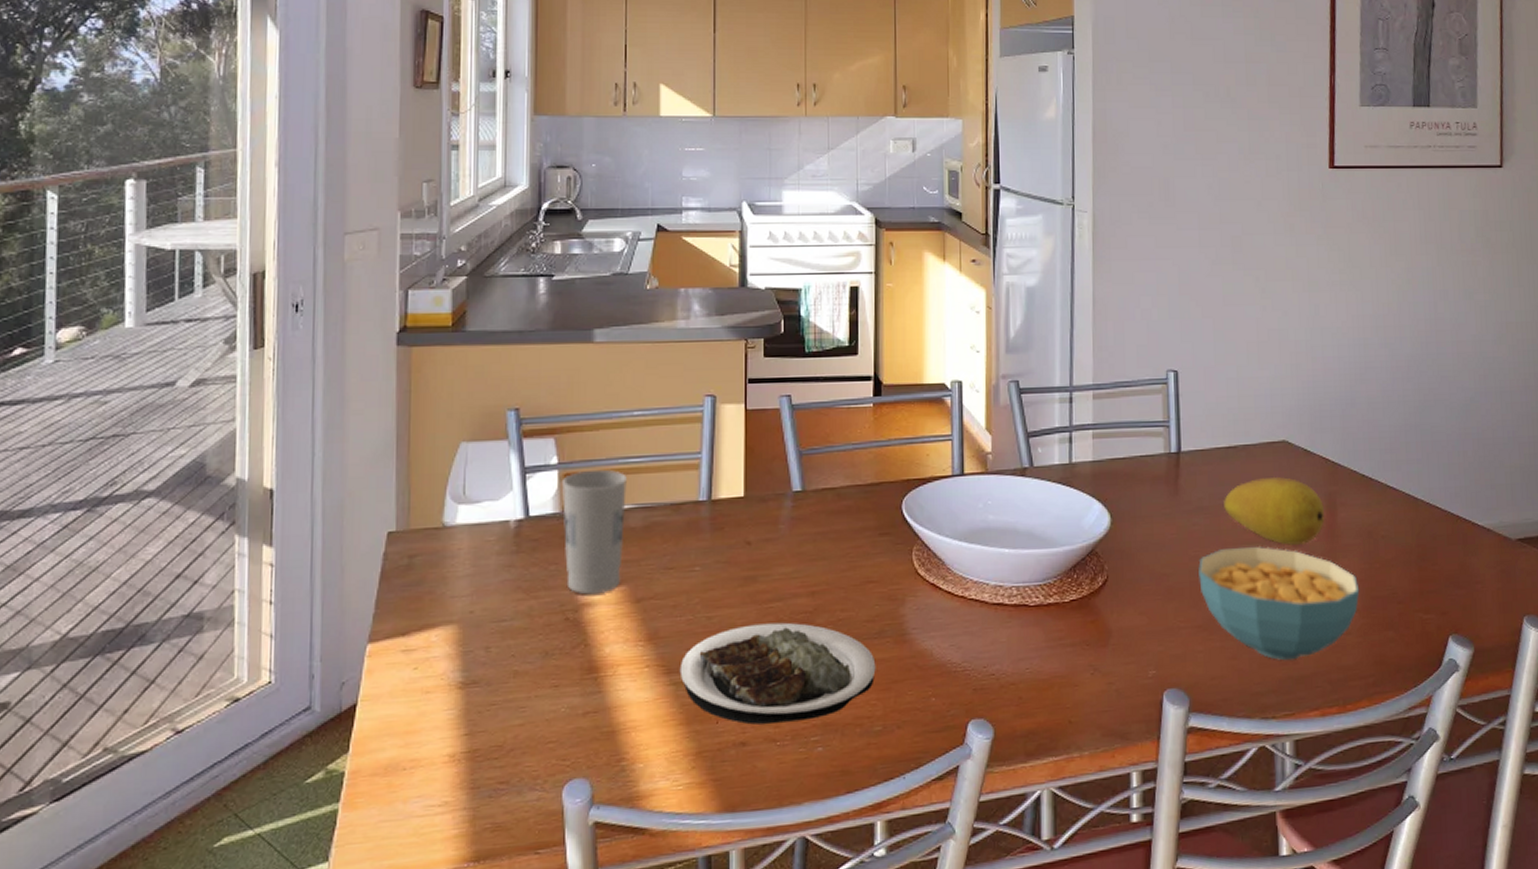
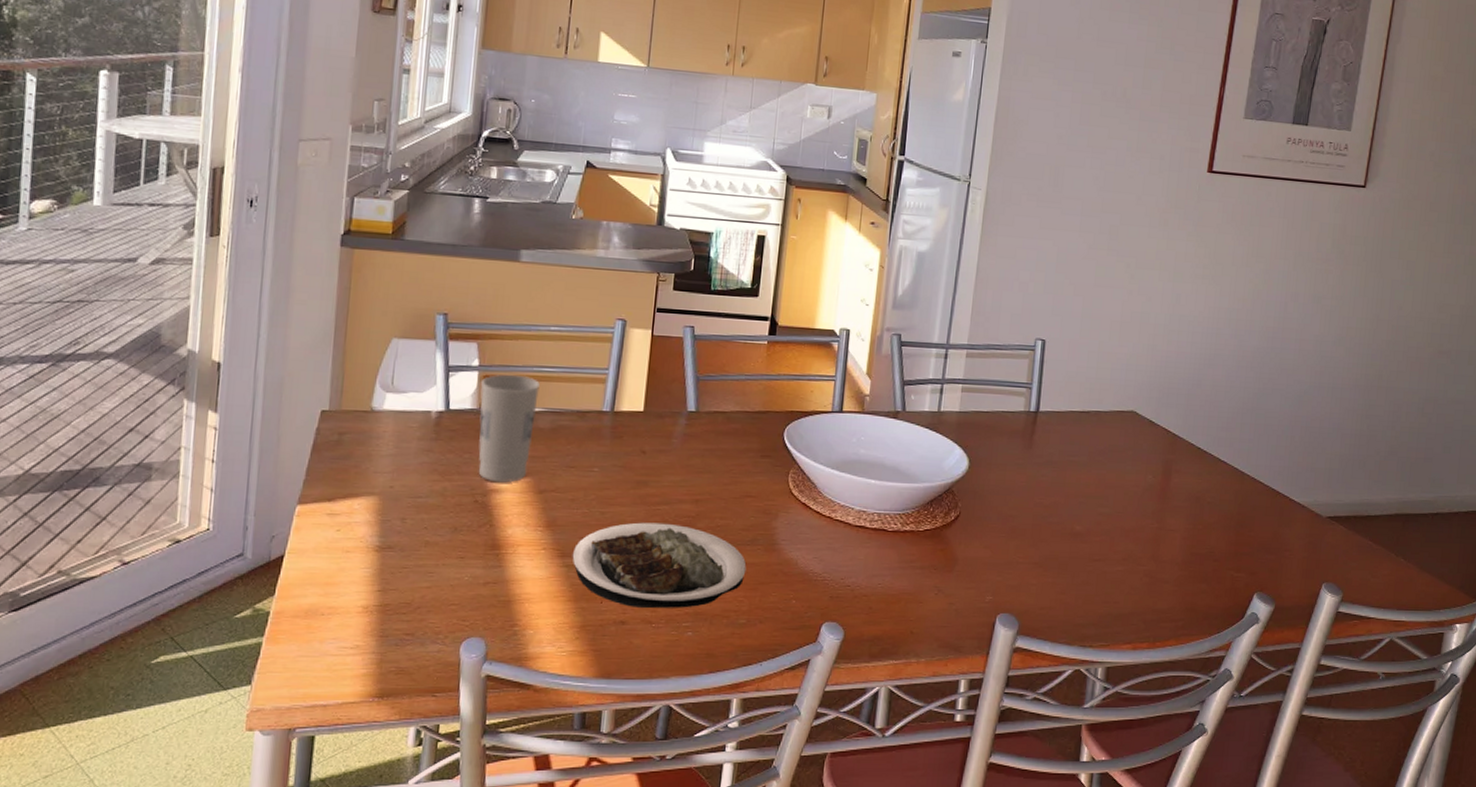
cereal bowl: present [1198,546,1360,661] -> none [1040,499,1182,600]
fruit: present [1224,476,1324,545] -> none [1071,441,1160,502]

